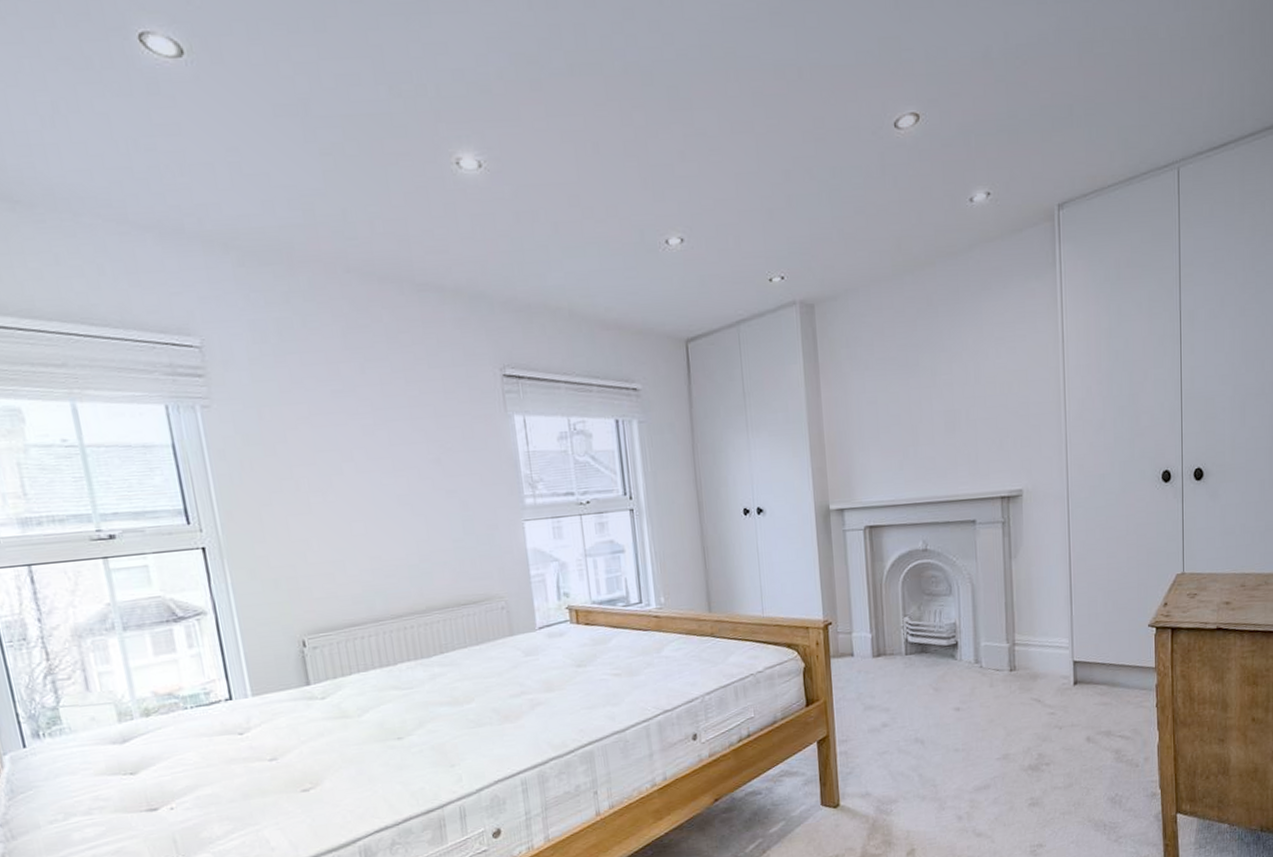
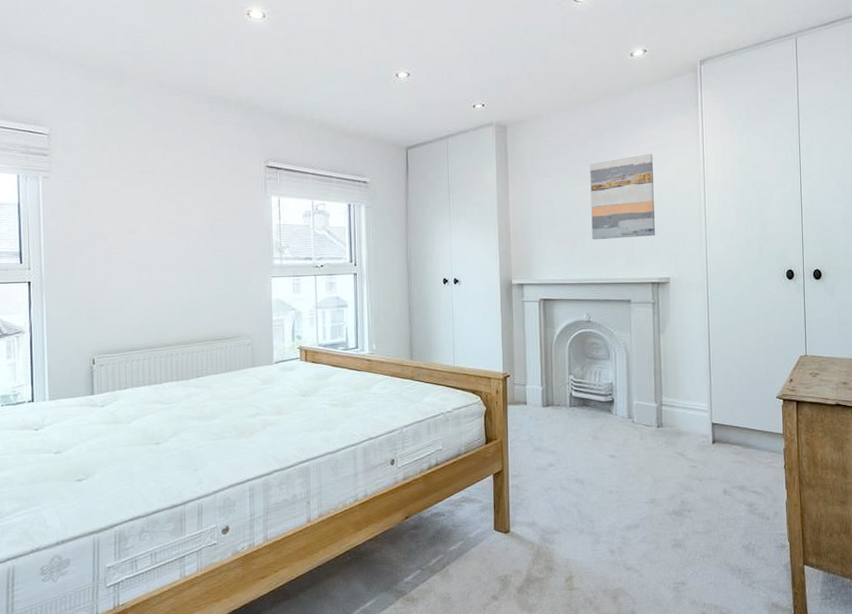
wall art: none [921,332,1004,447] -> present [590,154,655,239]

